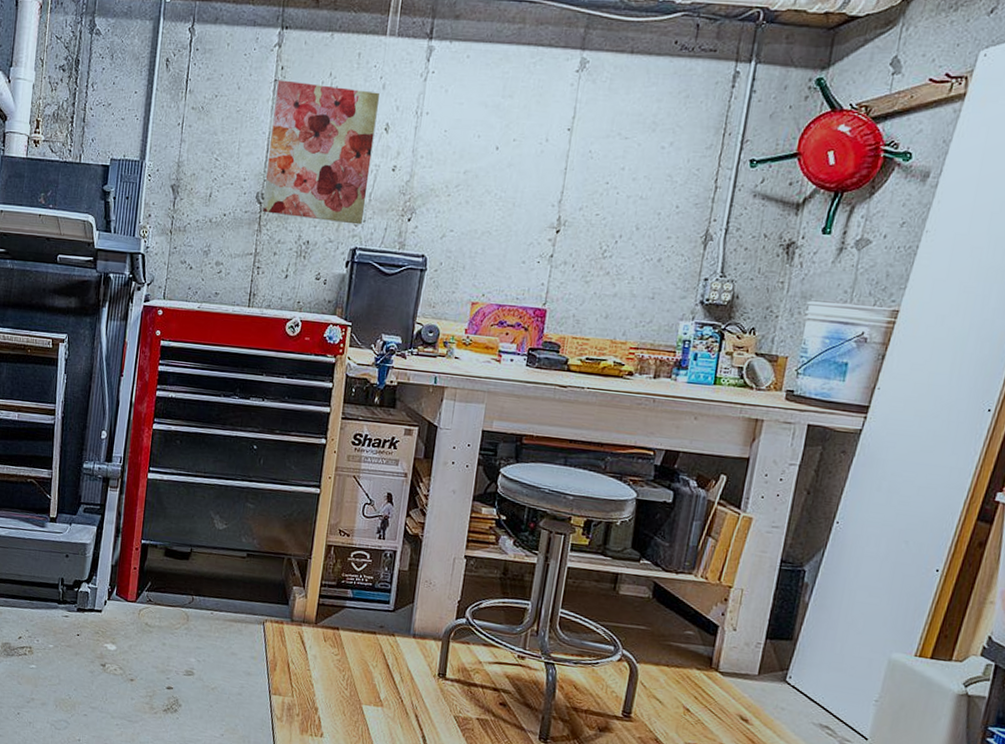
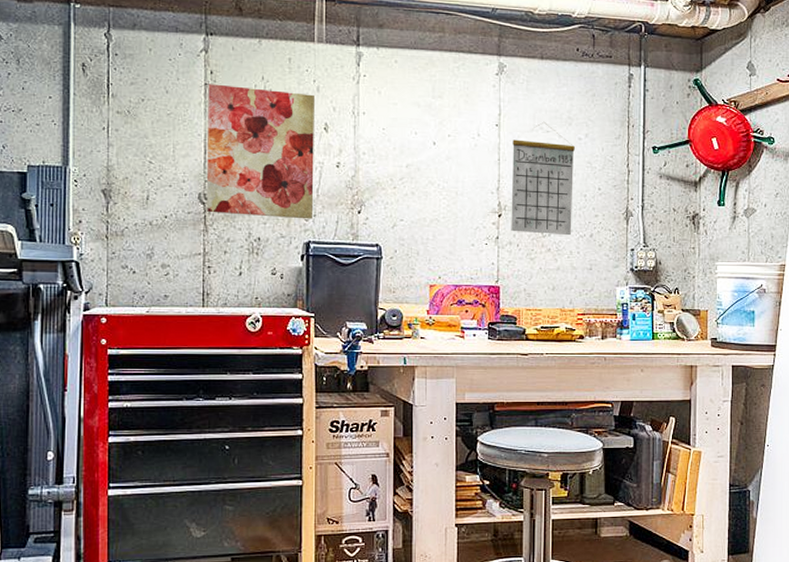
calendar: none [568,126,656,259] -> present [511,121,575,236]

